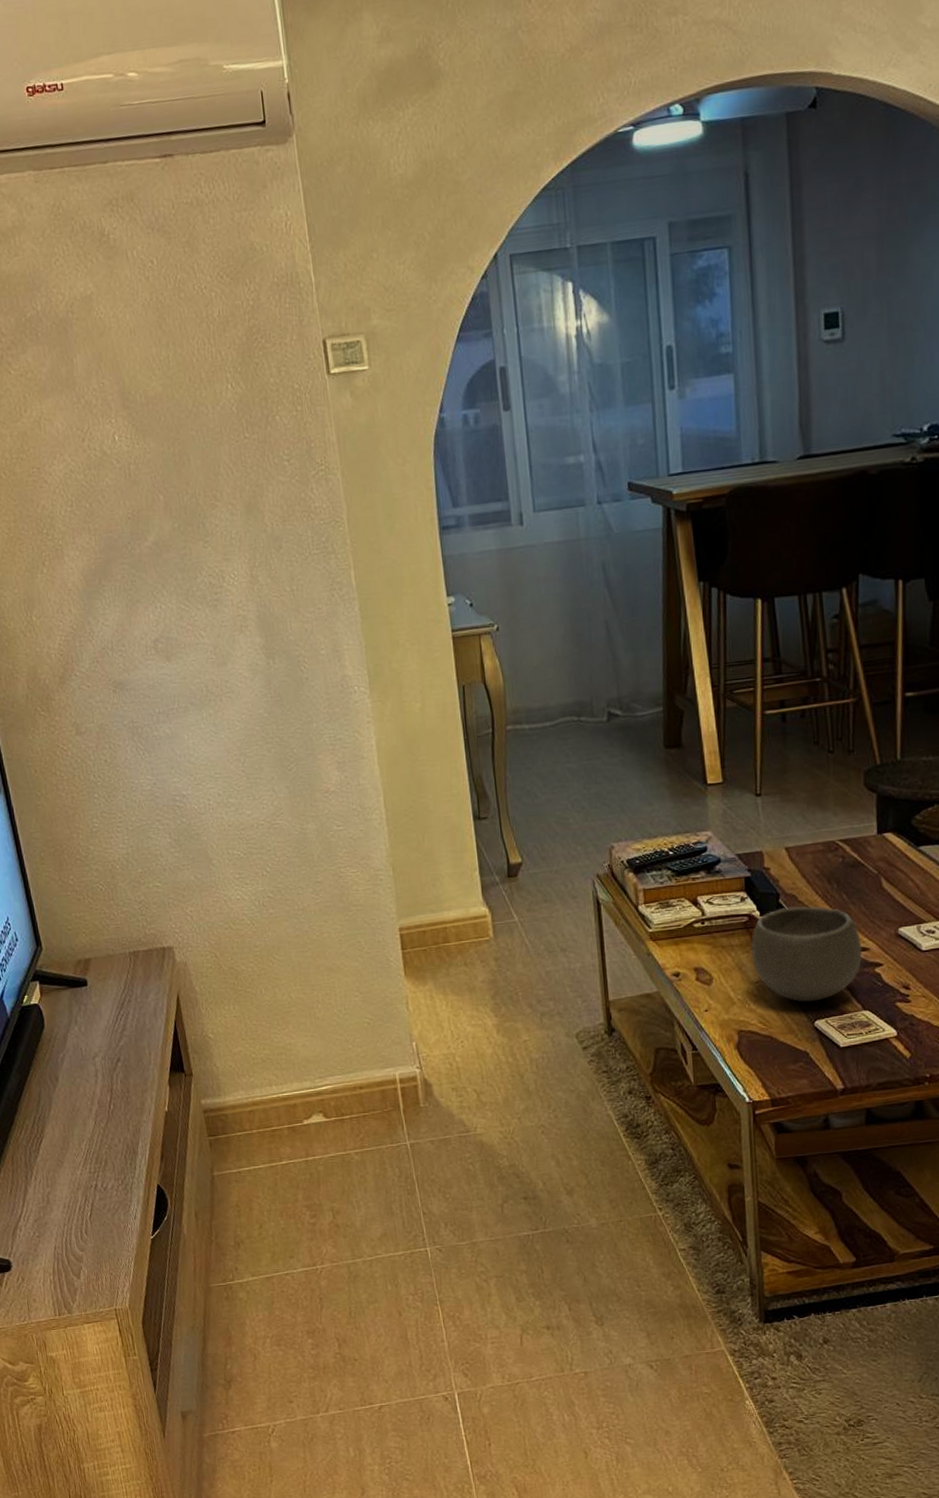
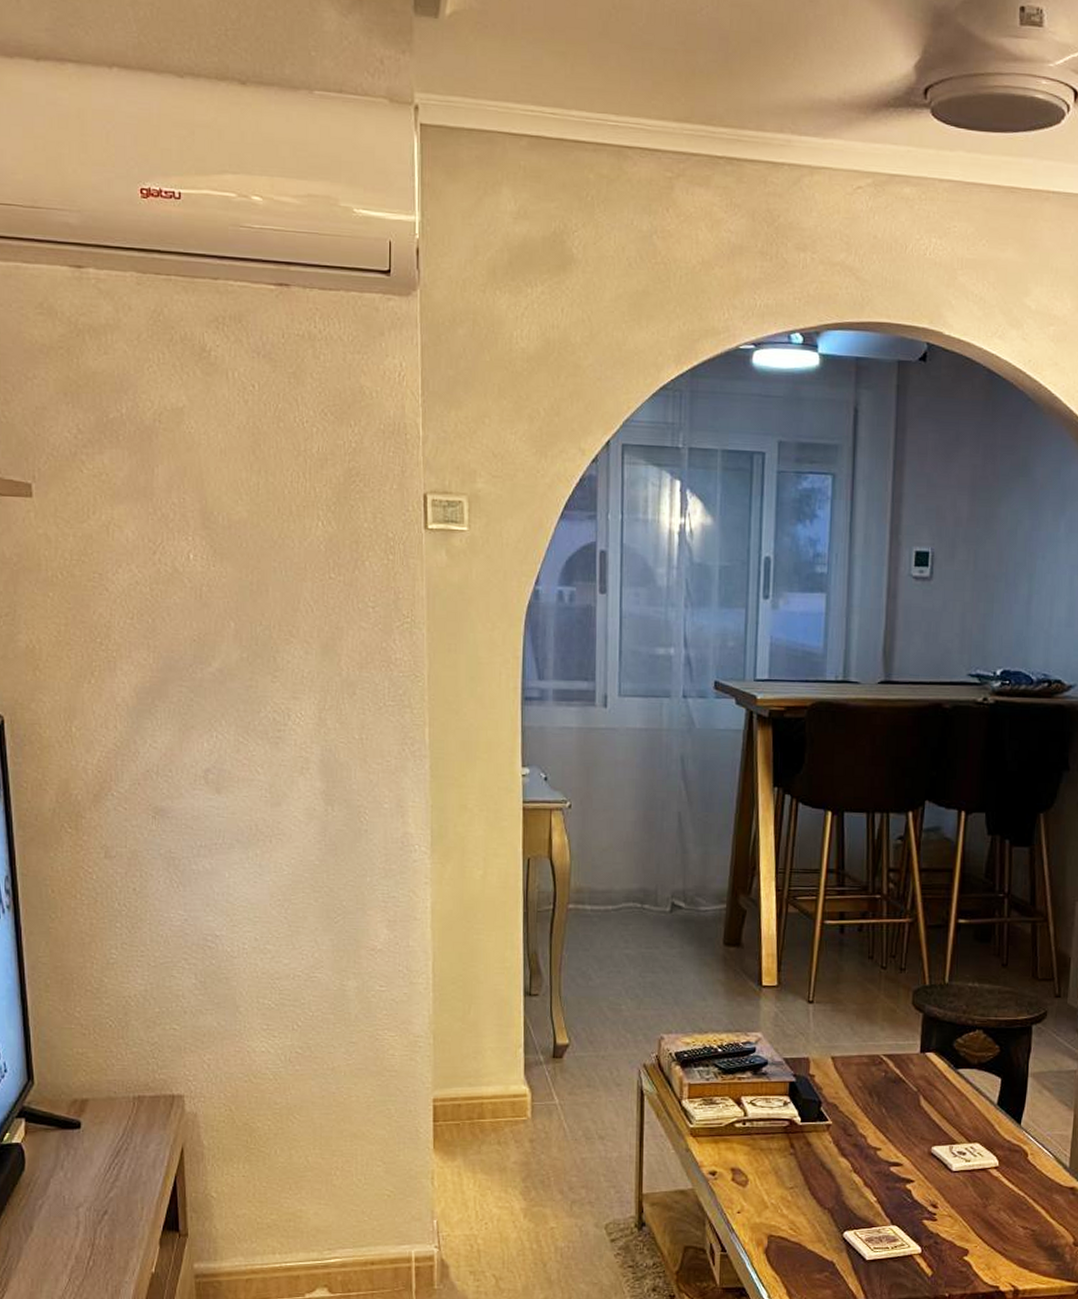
ceramic bowl: present [751,906,863,1002] -> none [789,1116,896,1212]

